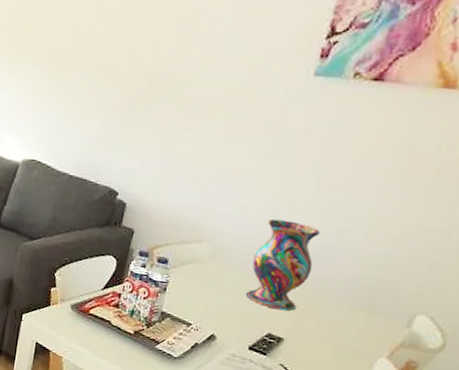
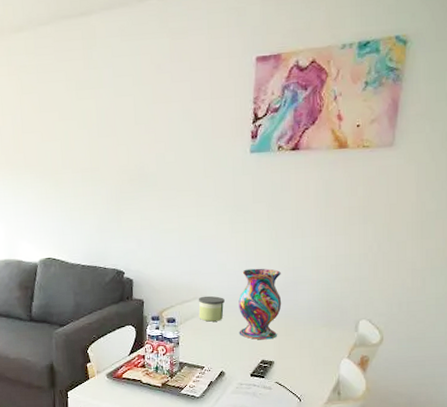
candle: none [198,240,237,275] -> present [198,295,225,322]

